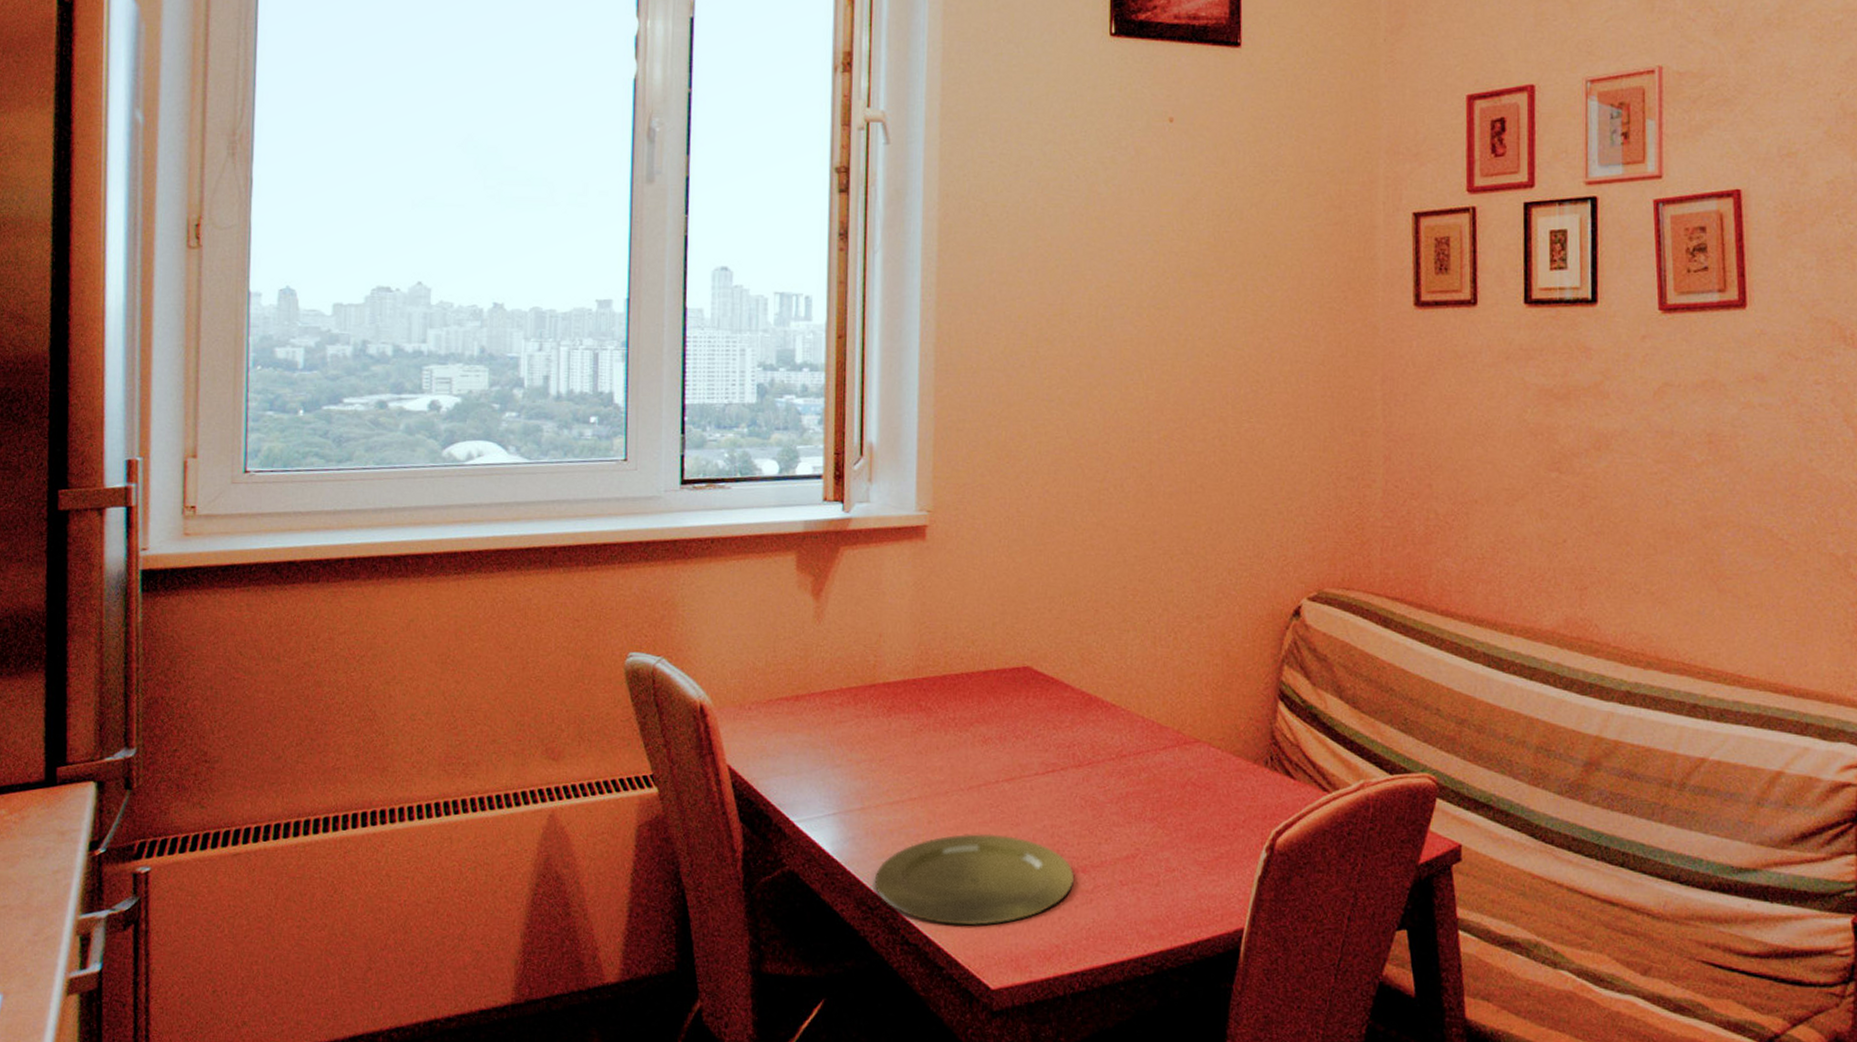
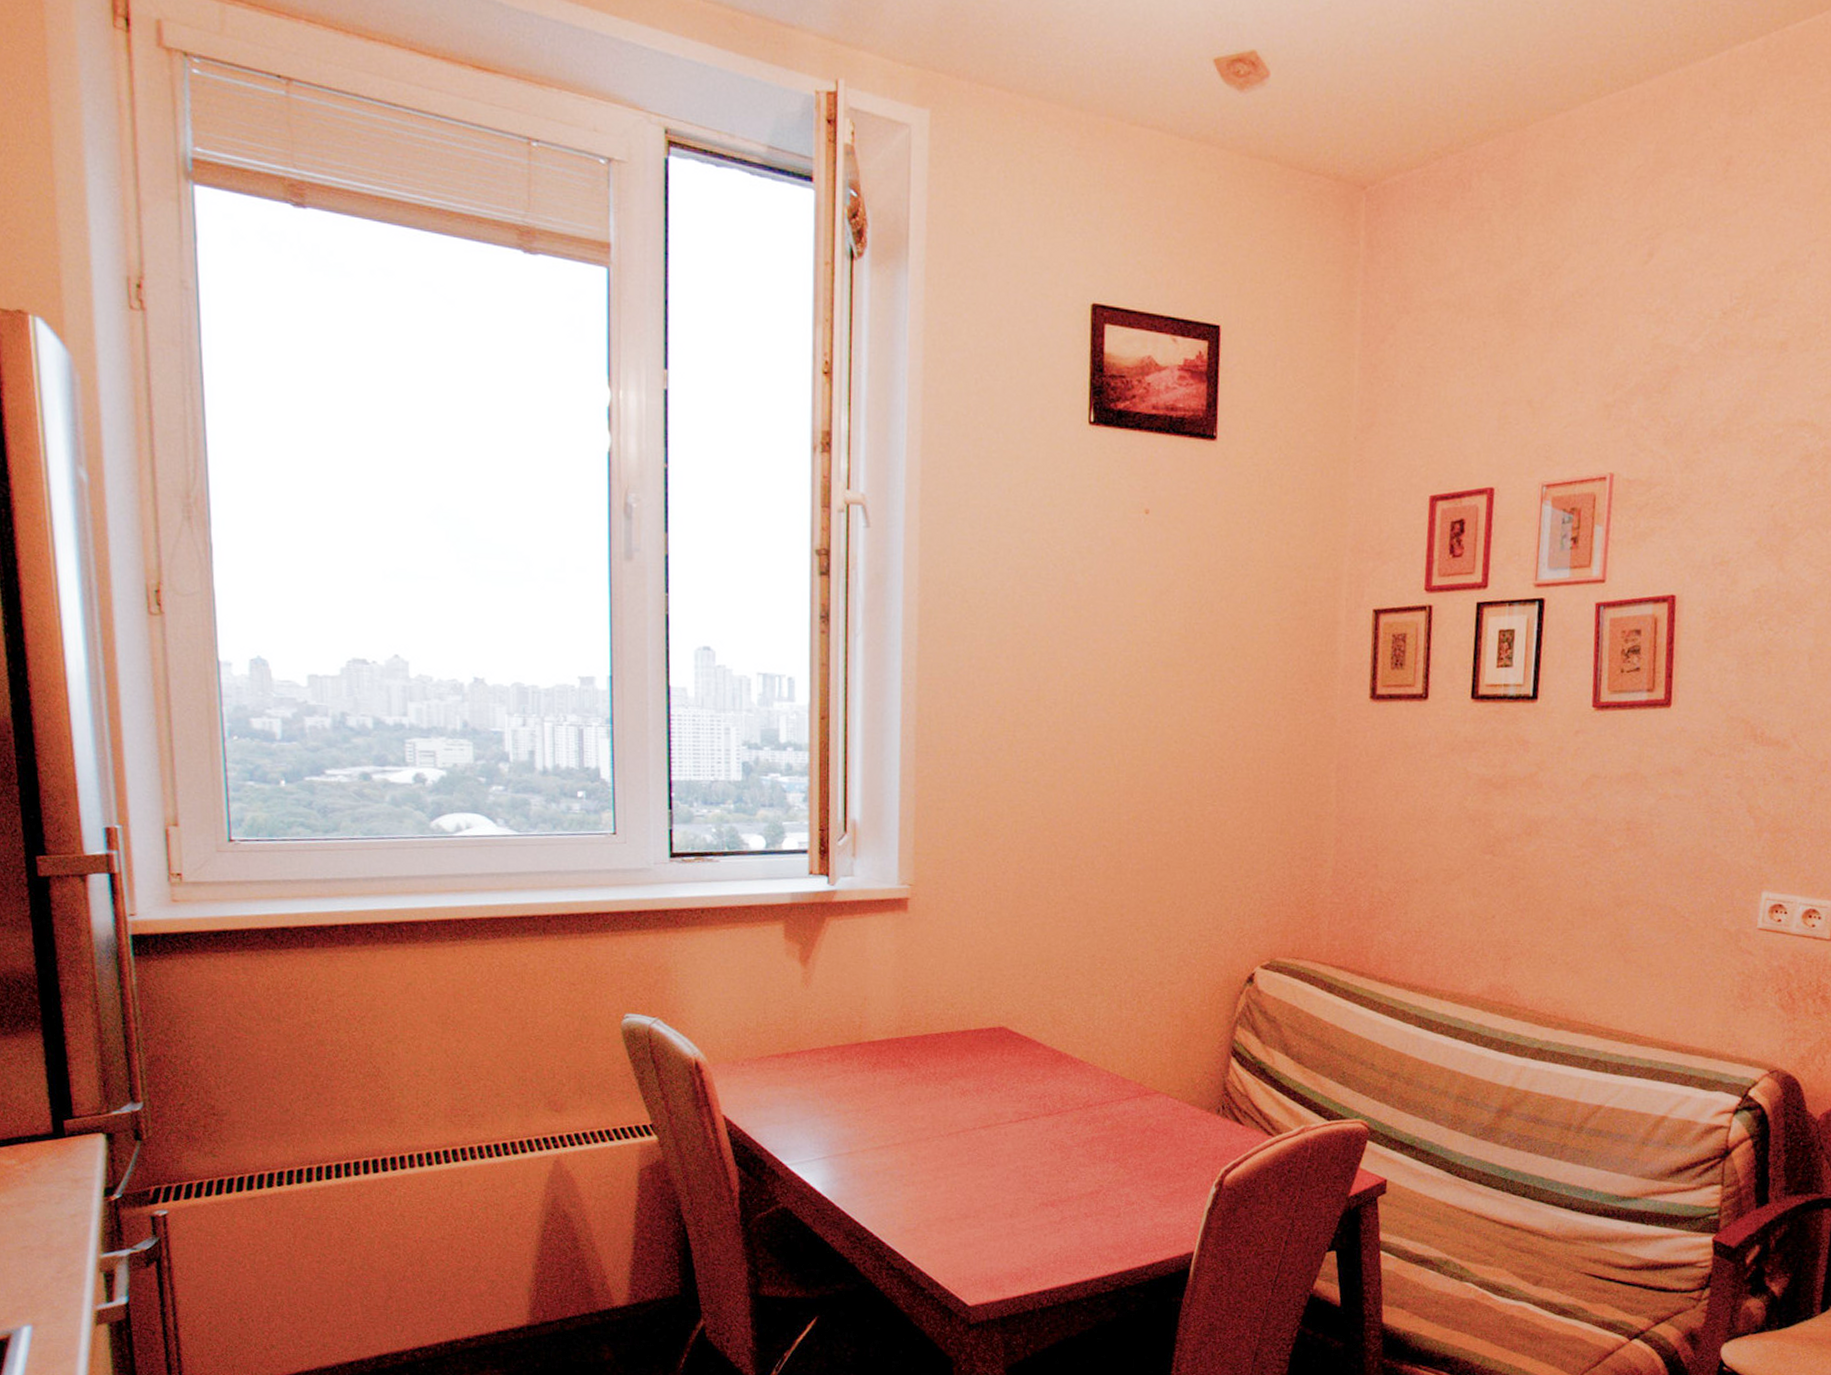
plate: present [874,833,1074,926] -> none [862,1173,1043,1253]

